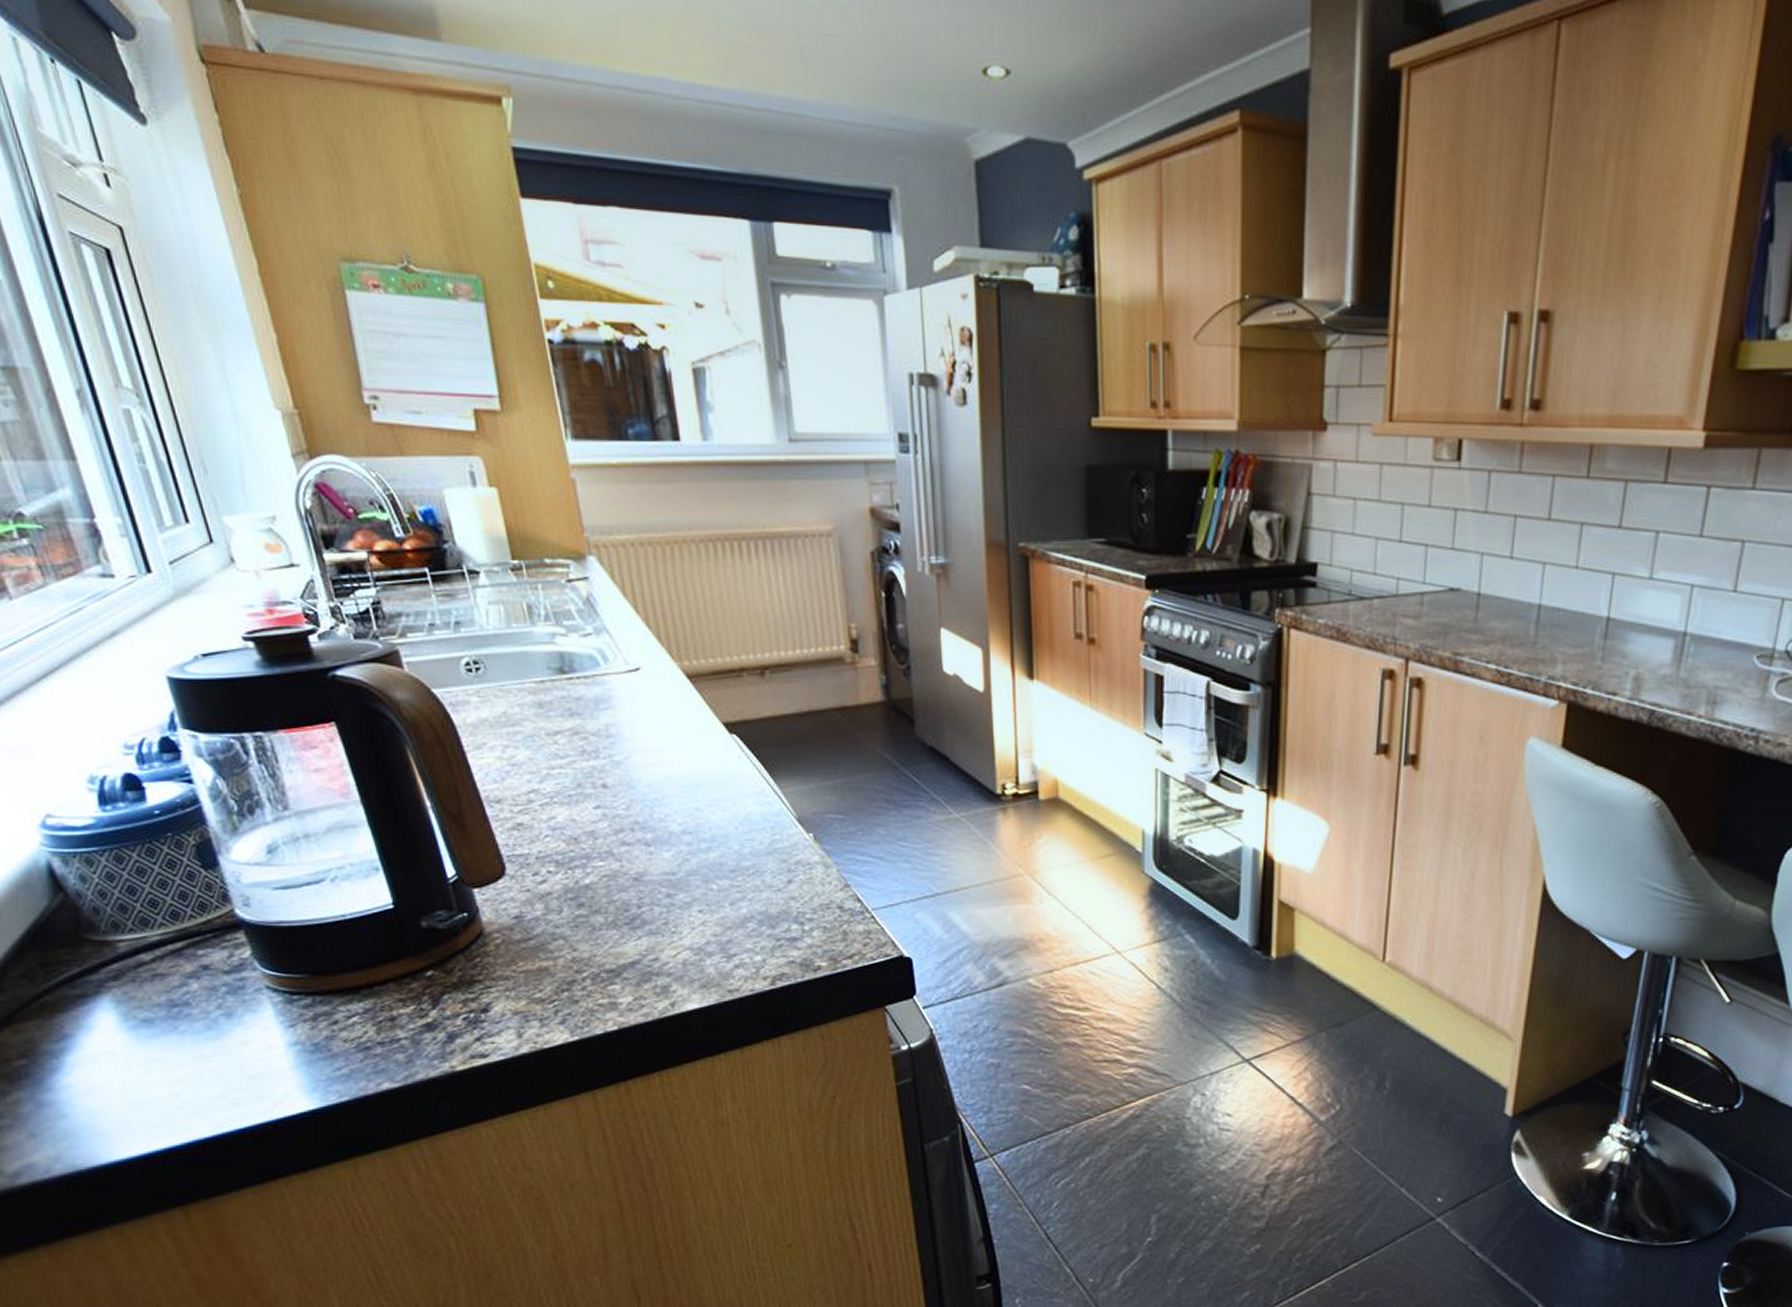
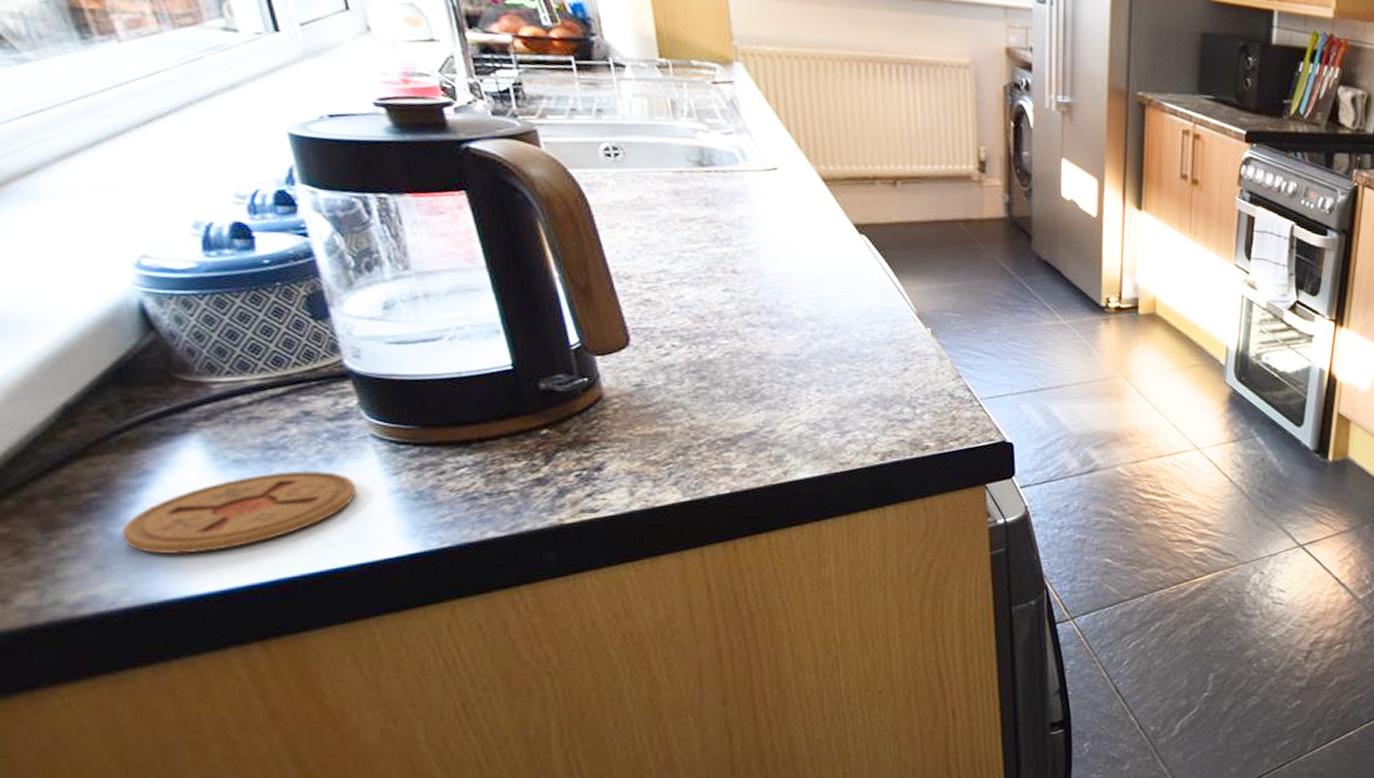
coaster: none [48,1026,257,1120] -> present [121,470,356,555]

